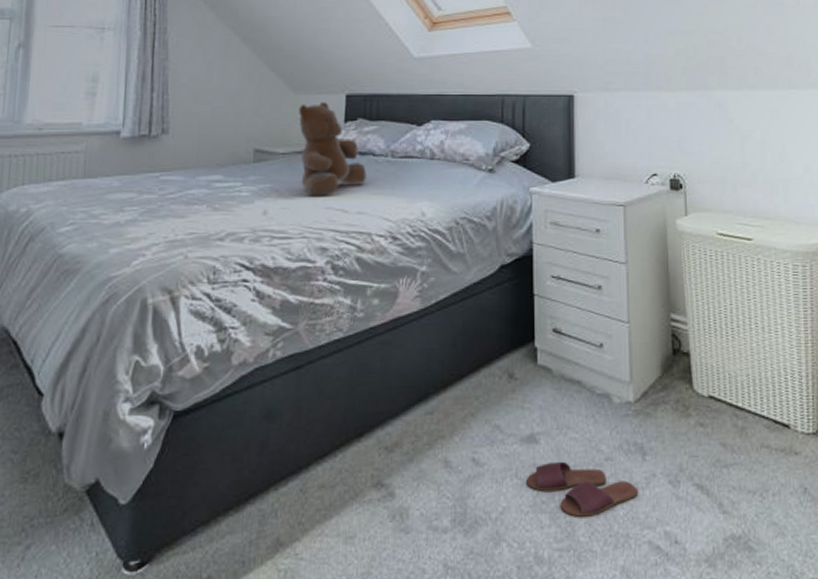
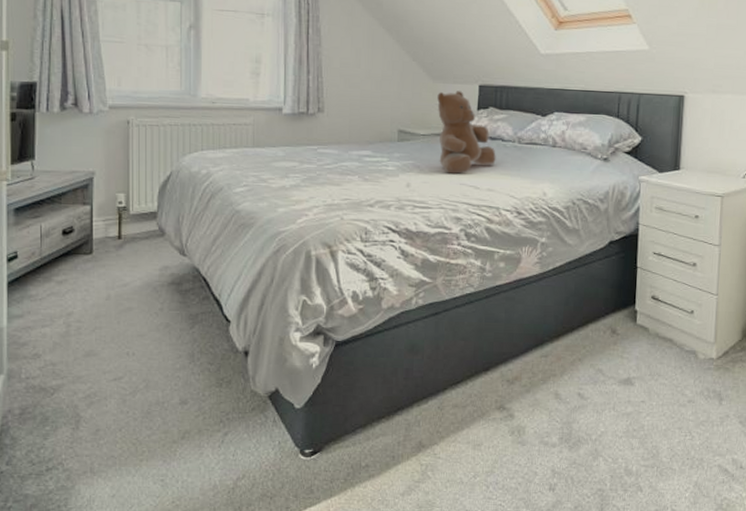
slippers: present [527,461,639,517] -> none [622,400,714,443]

